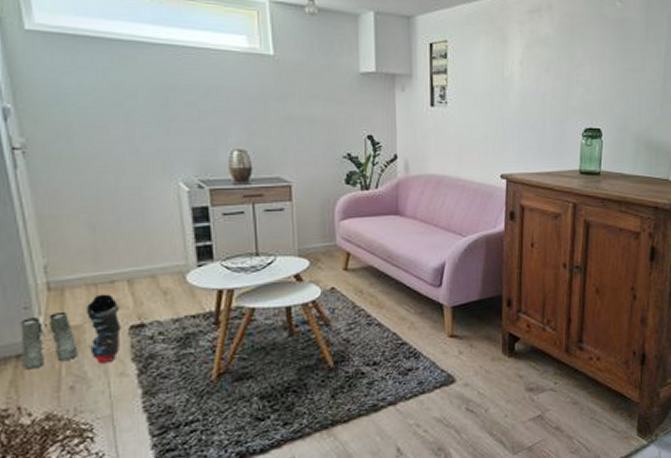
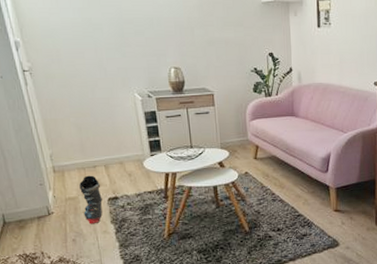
boots: present [20,311,78,370] -> none [38,187,76,227]

